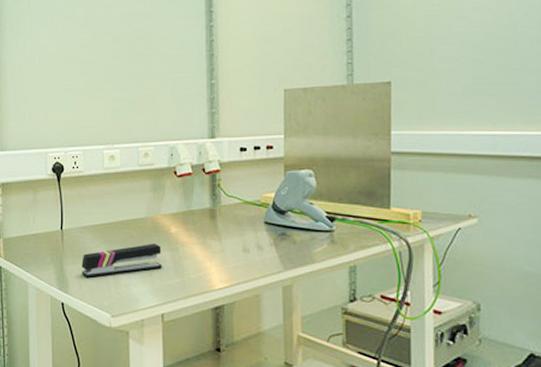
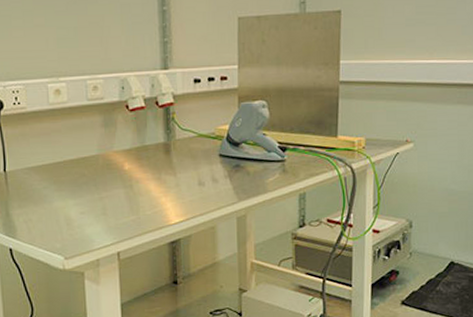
stapler: present [82,244,162,277] -> none [29,182,116,221]

